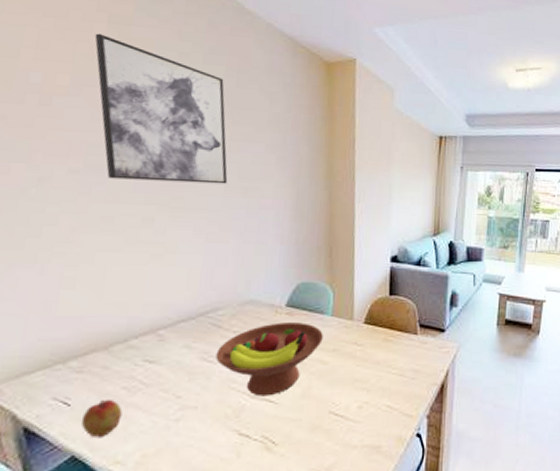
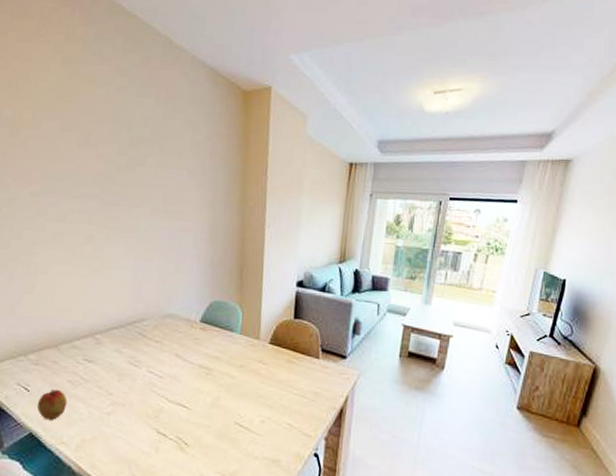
wall art: present [94,33,228,184] -> none [51,72,154,208]
fruit bowl: present [215,322,323,397] -> none [140,336,232,402]

